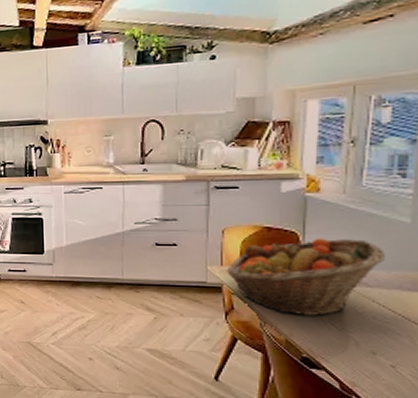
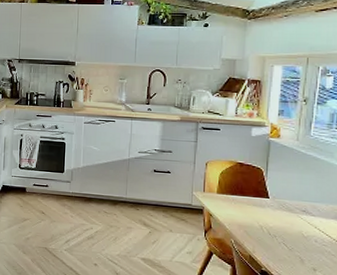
fruit basket: present [226,238,385,316] -> none [207,174,325,237]

